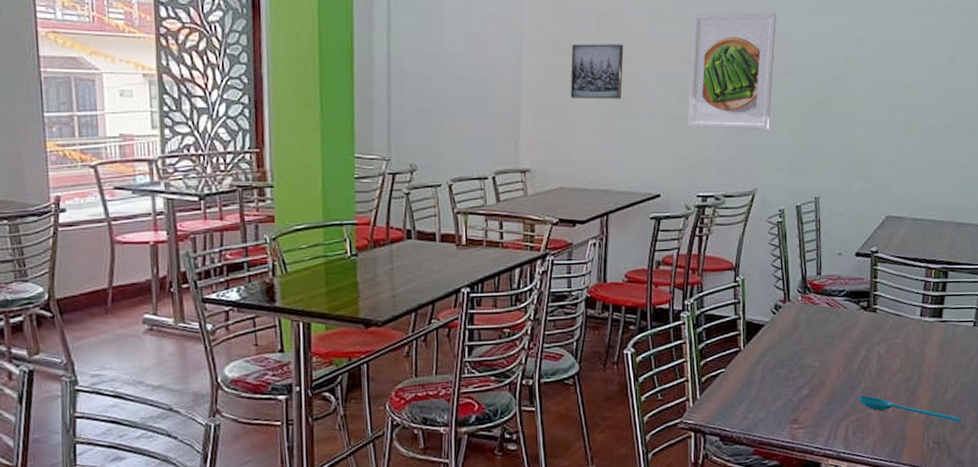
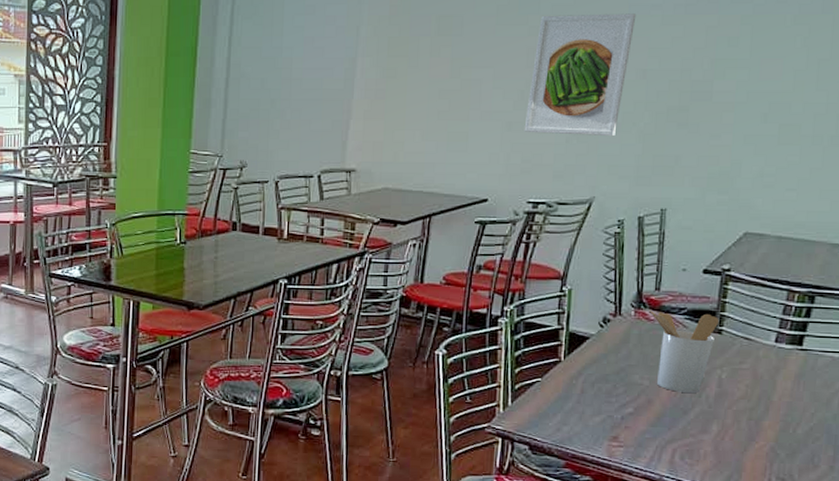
wall art: present [570,44,624,99] -> none [402,47,462,102]
utensil holder: none [813,293,874,371] -> present [648,309,720,393]
spoon: present [858,395,962,423] -> none [690,420,815,461]

